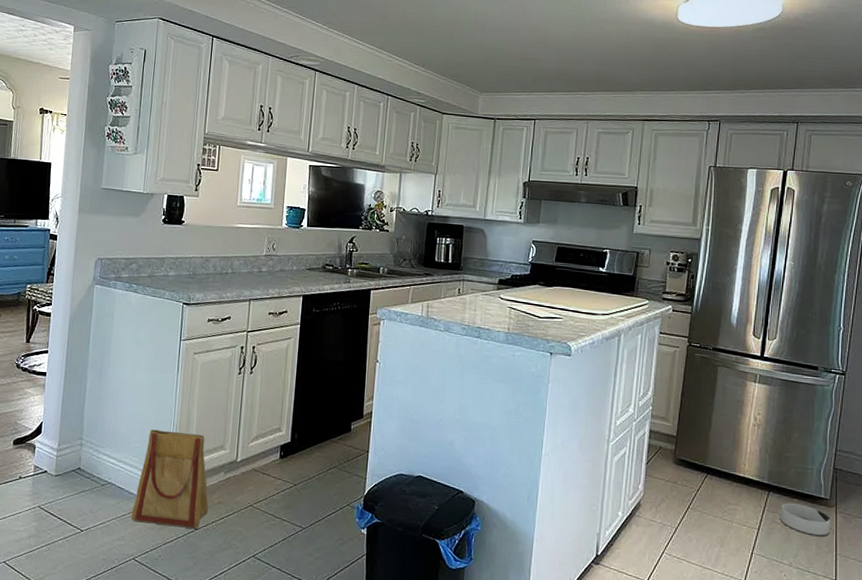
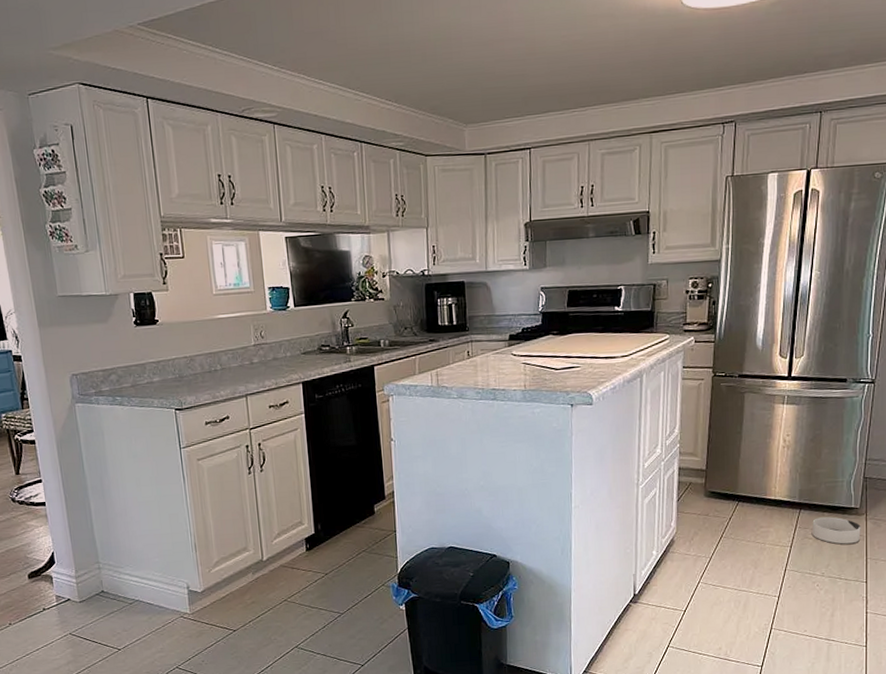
shopping bag: present [131,429,209,529] -> none [165,540,243,633]

